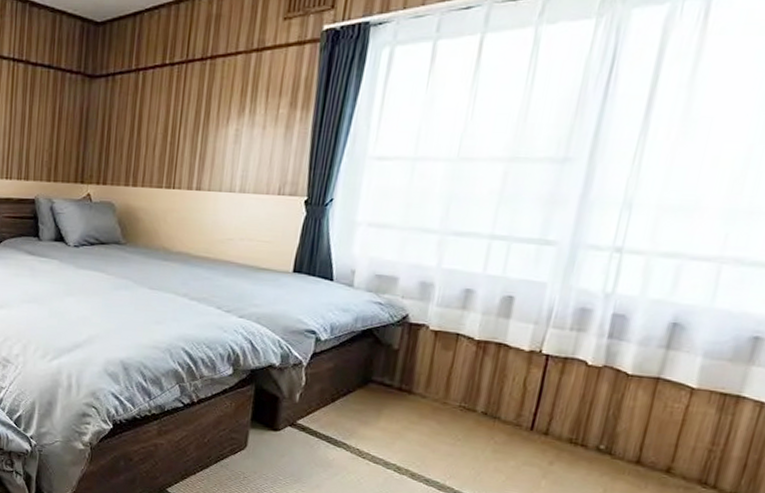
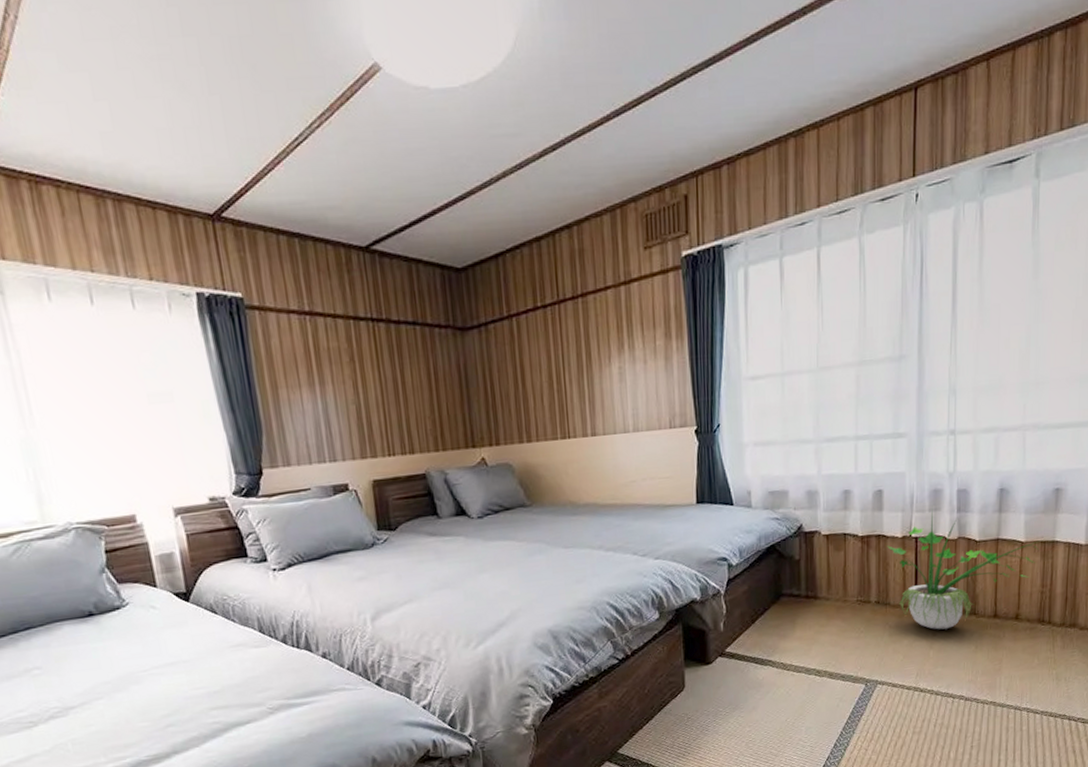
potted plant: none [508,328,724,462] -> present [887,508,1043,630]

